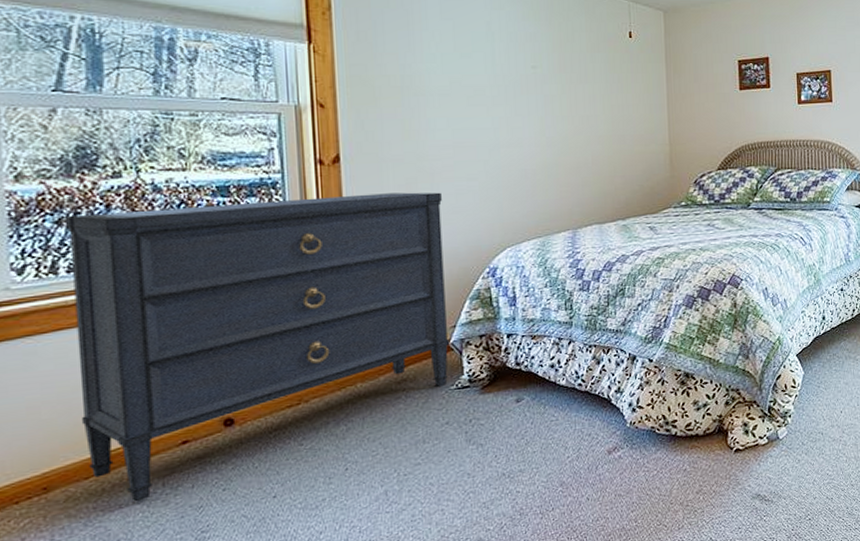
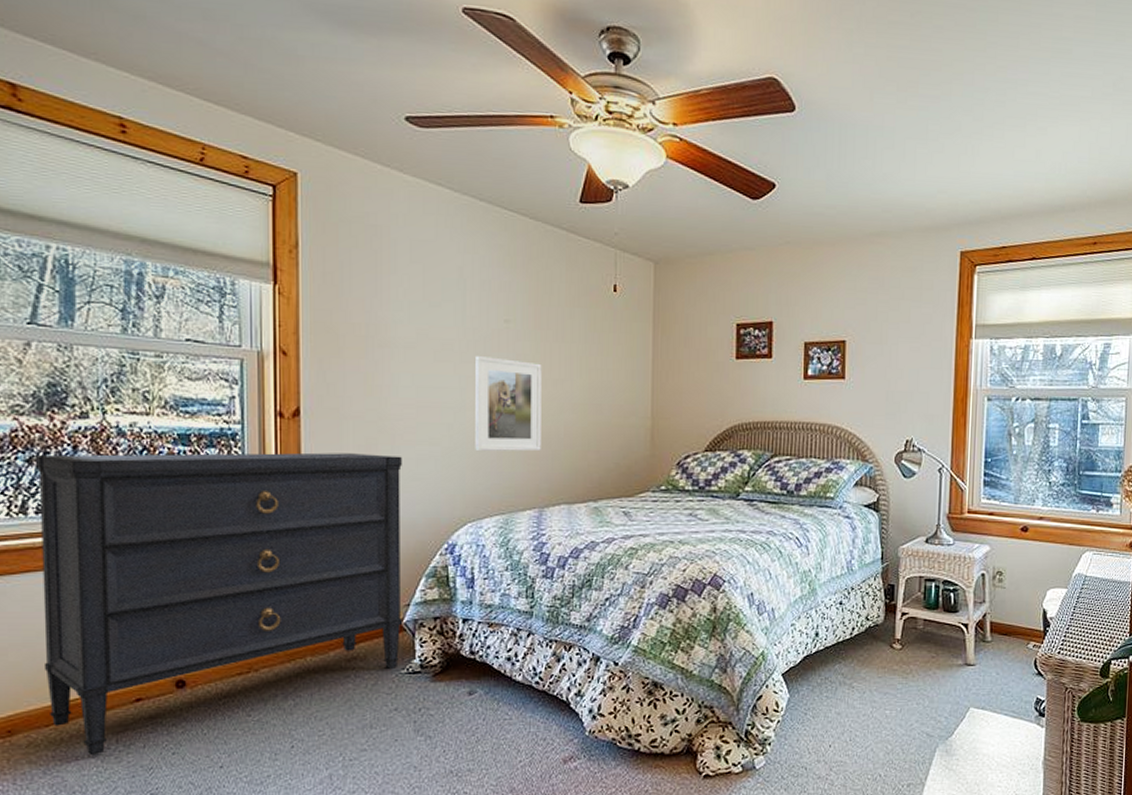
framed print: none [507,98,572,184] -> present [475,355,542,452]

